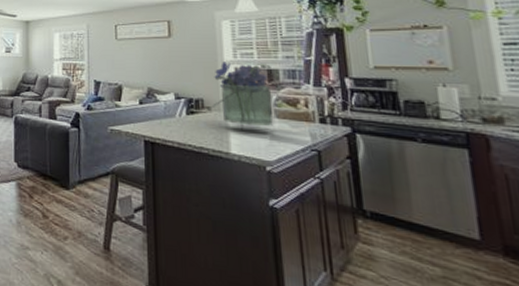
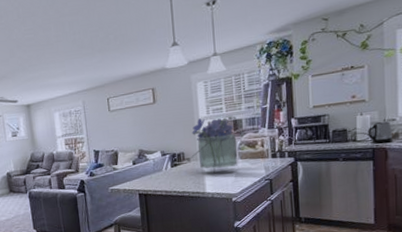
kettle: none [455,98,495,128] -> present [368,121,392,144]

